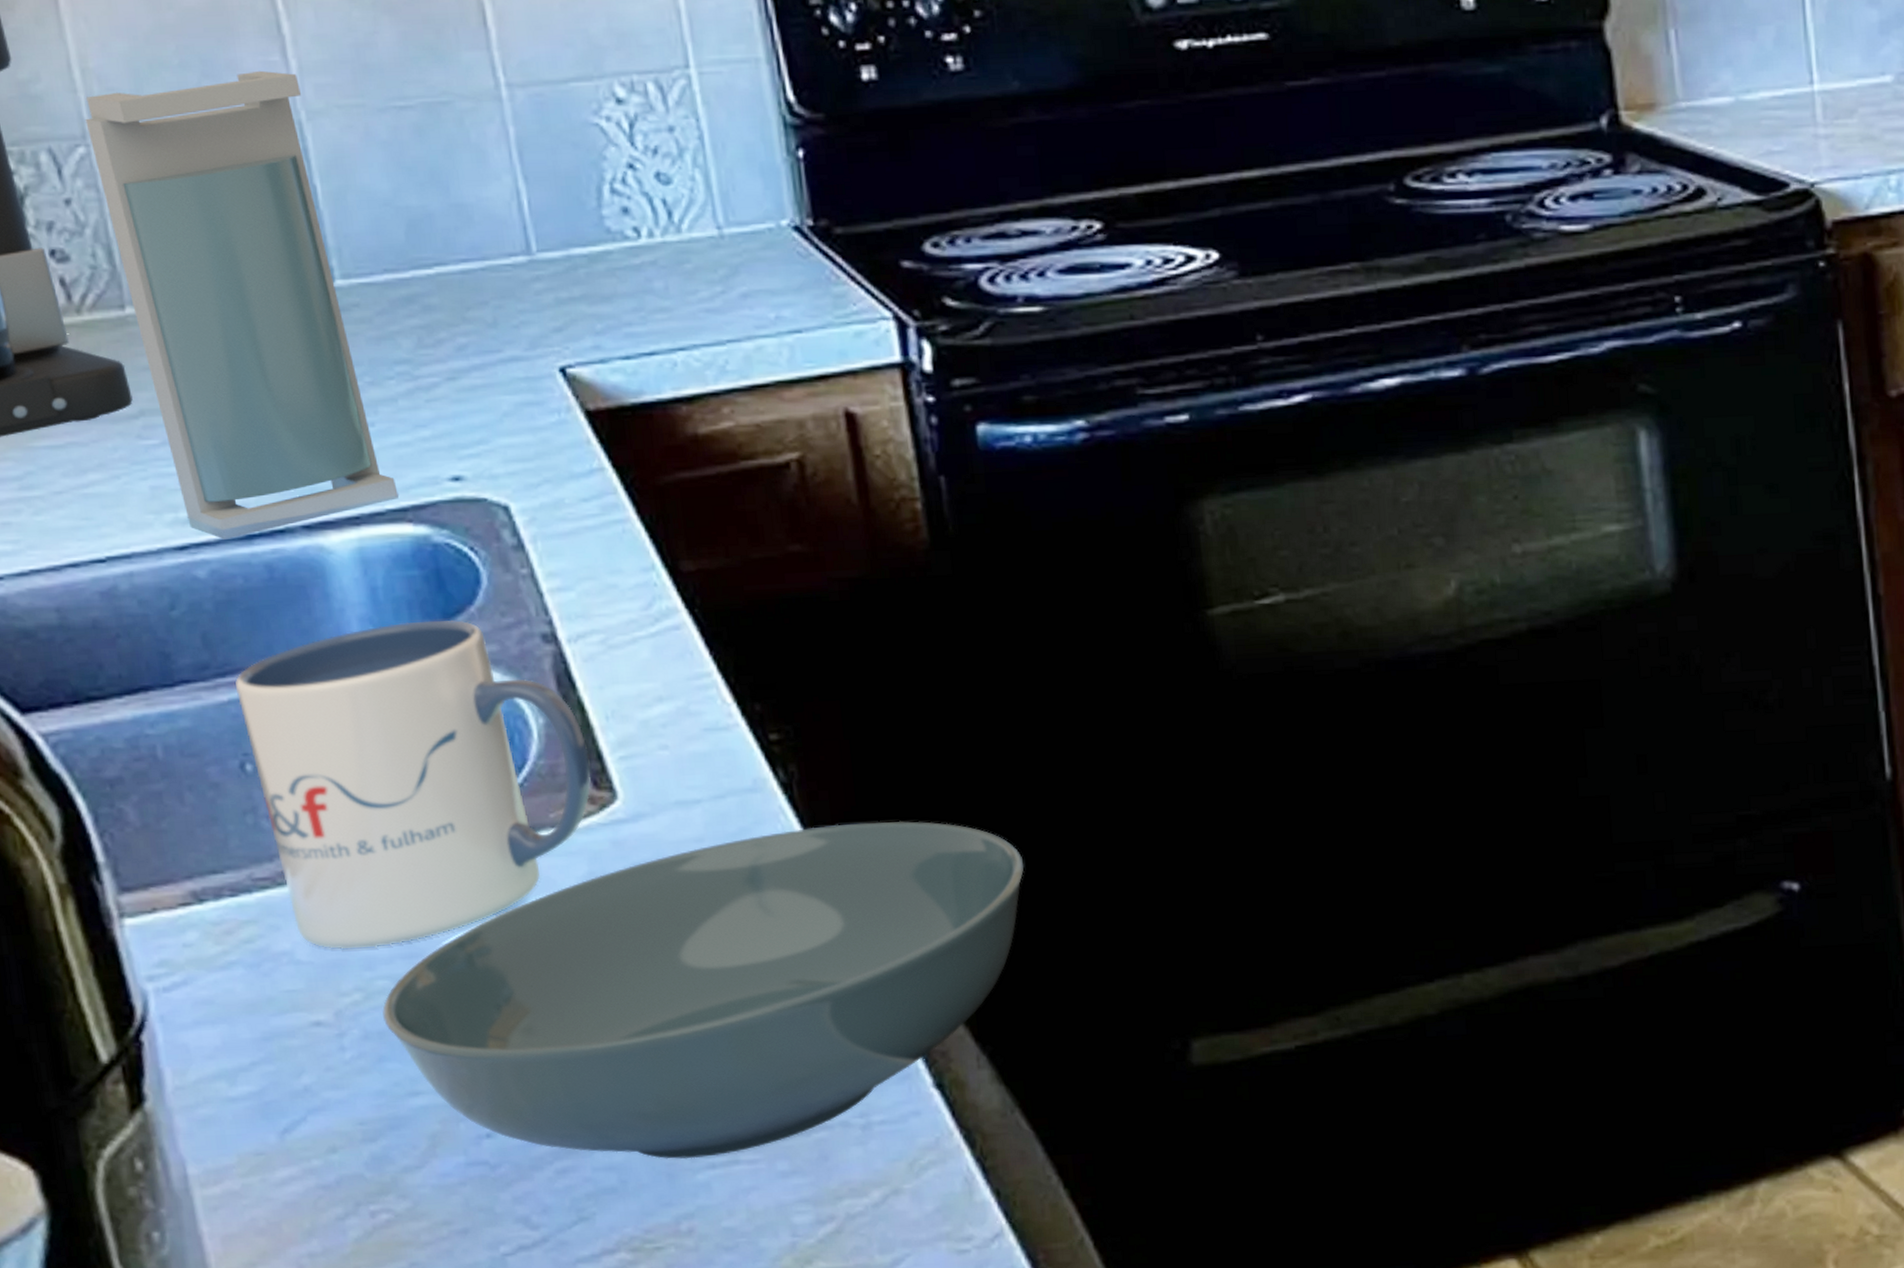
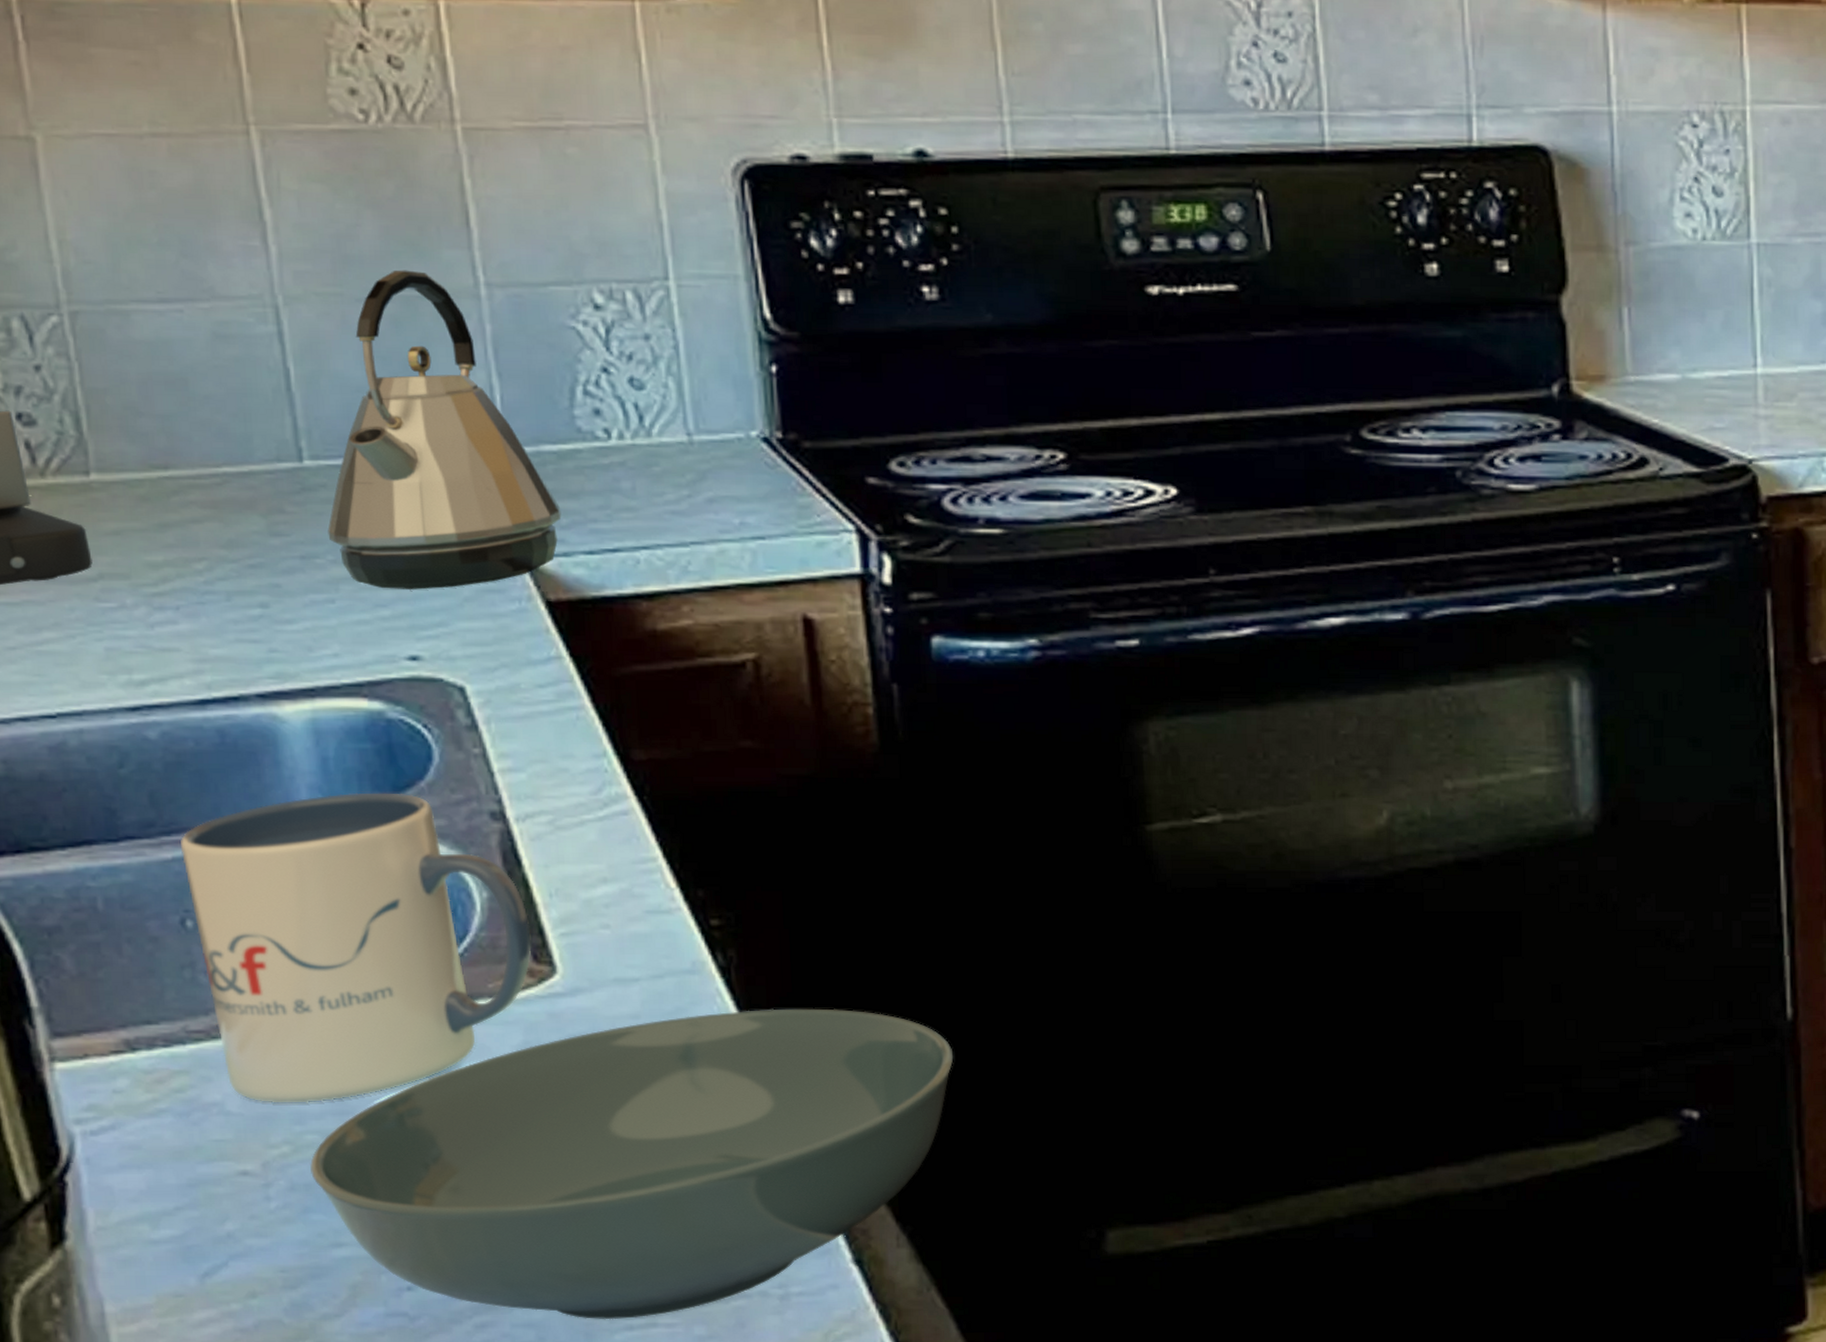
soap dispenser: present [85,70,399,540] -> none [60,254,355,703]
kettle: none [363,75,596,408] -> present [328,270,562,590]

